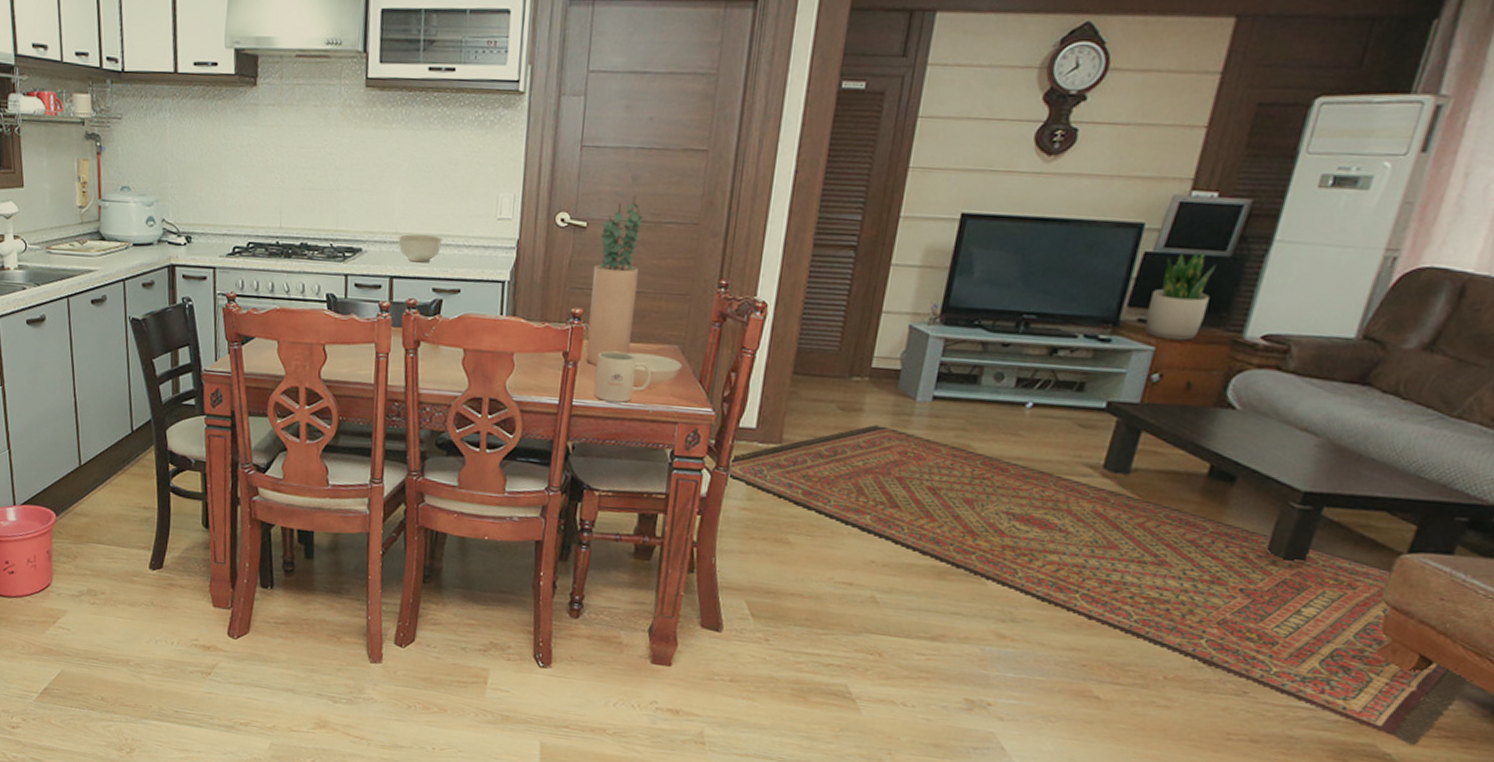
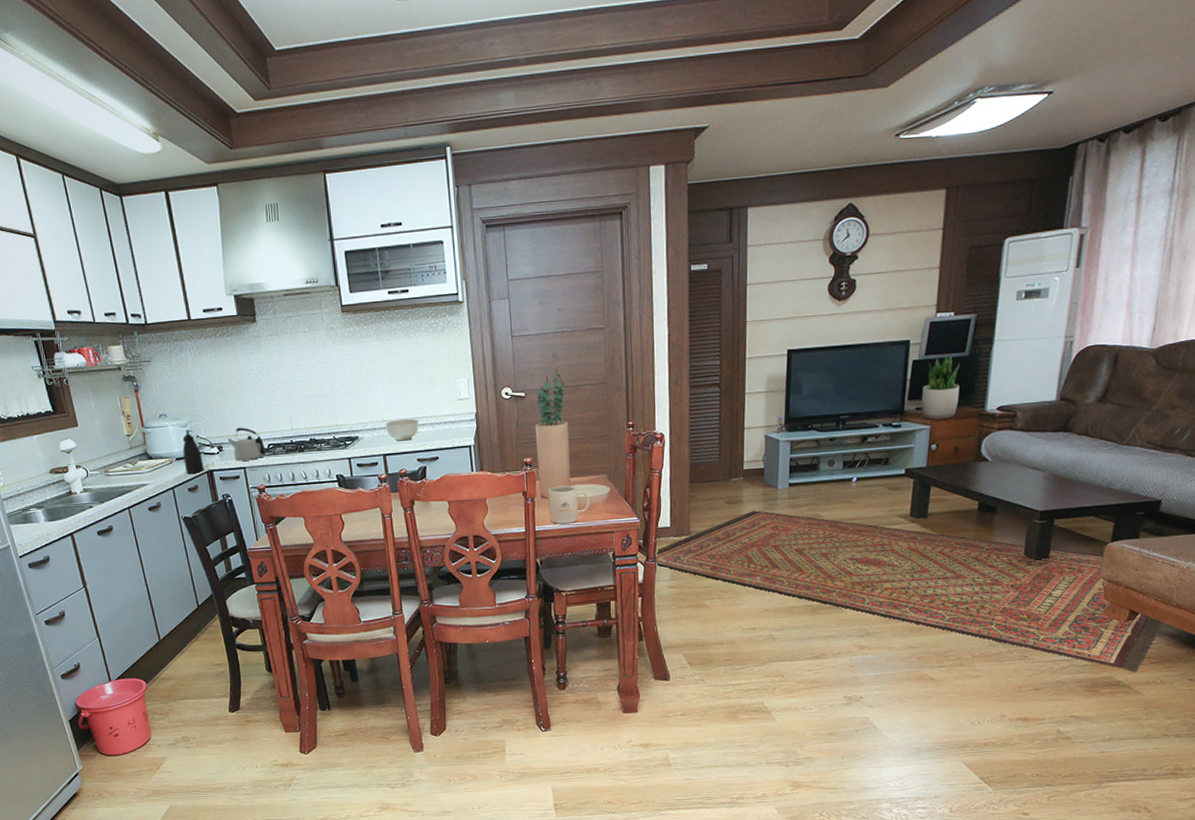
soap dispenser: none [142,209,166,267] -> present [182,429,204,475]
kettle: none [199,215,244,261] -> present [227,427,266,462]

